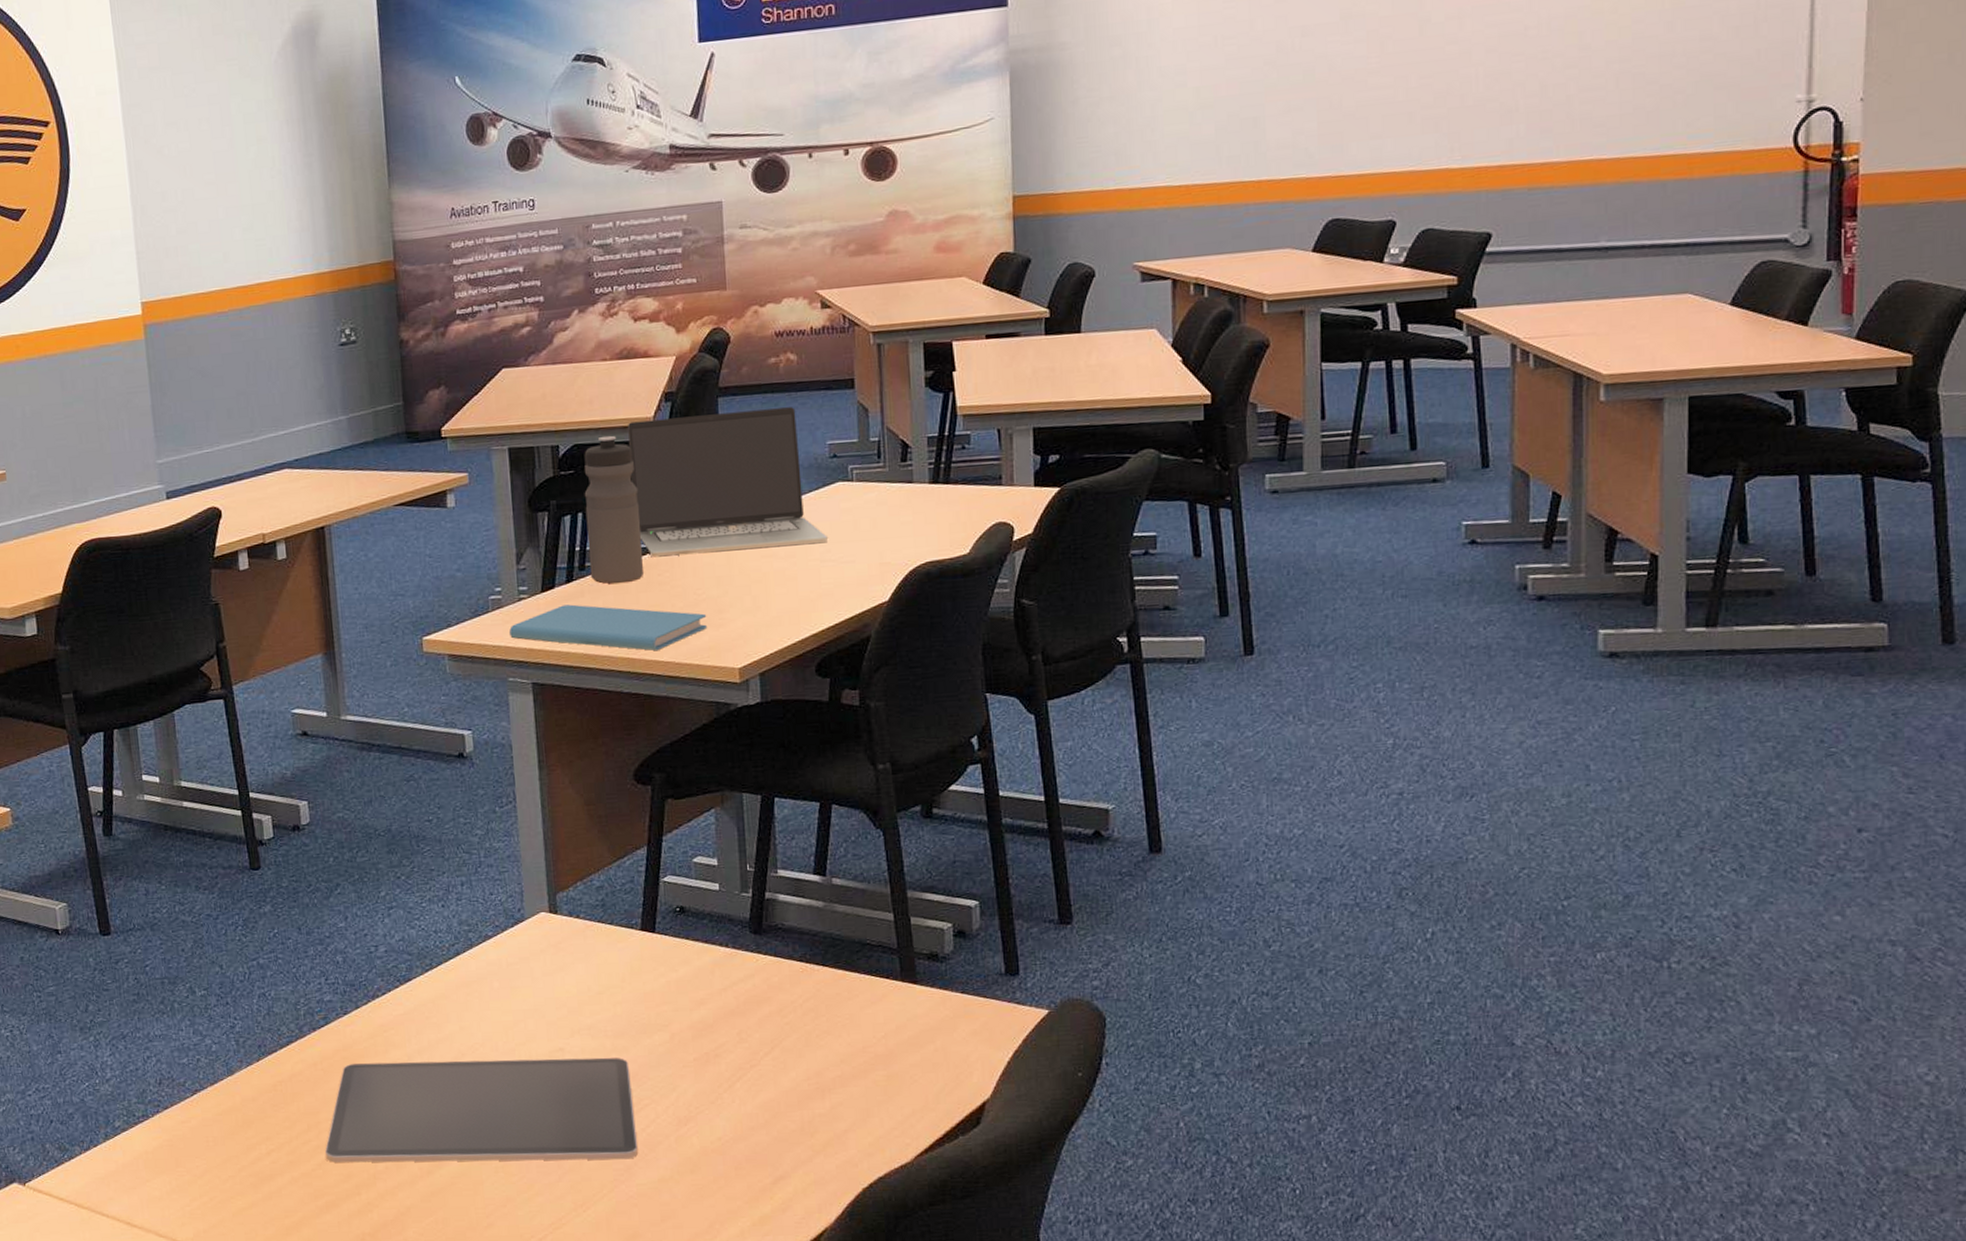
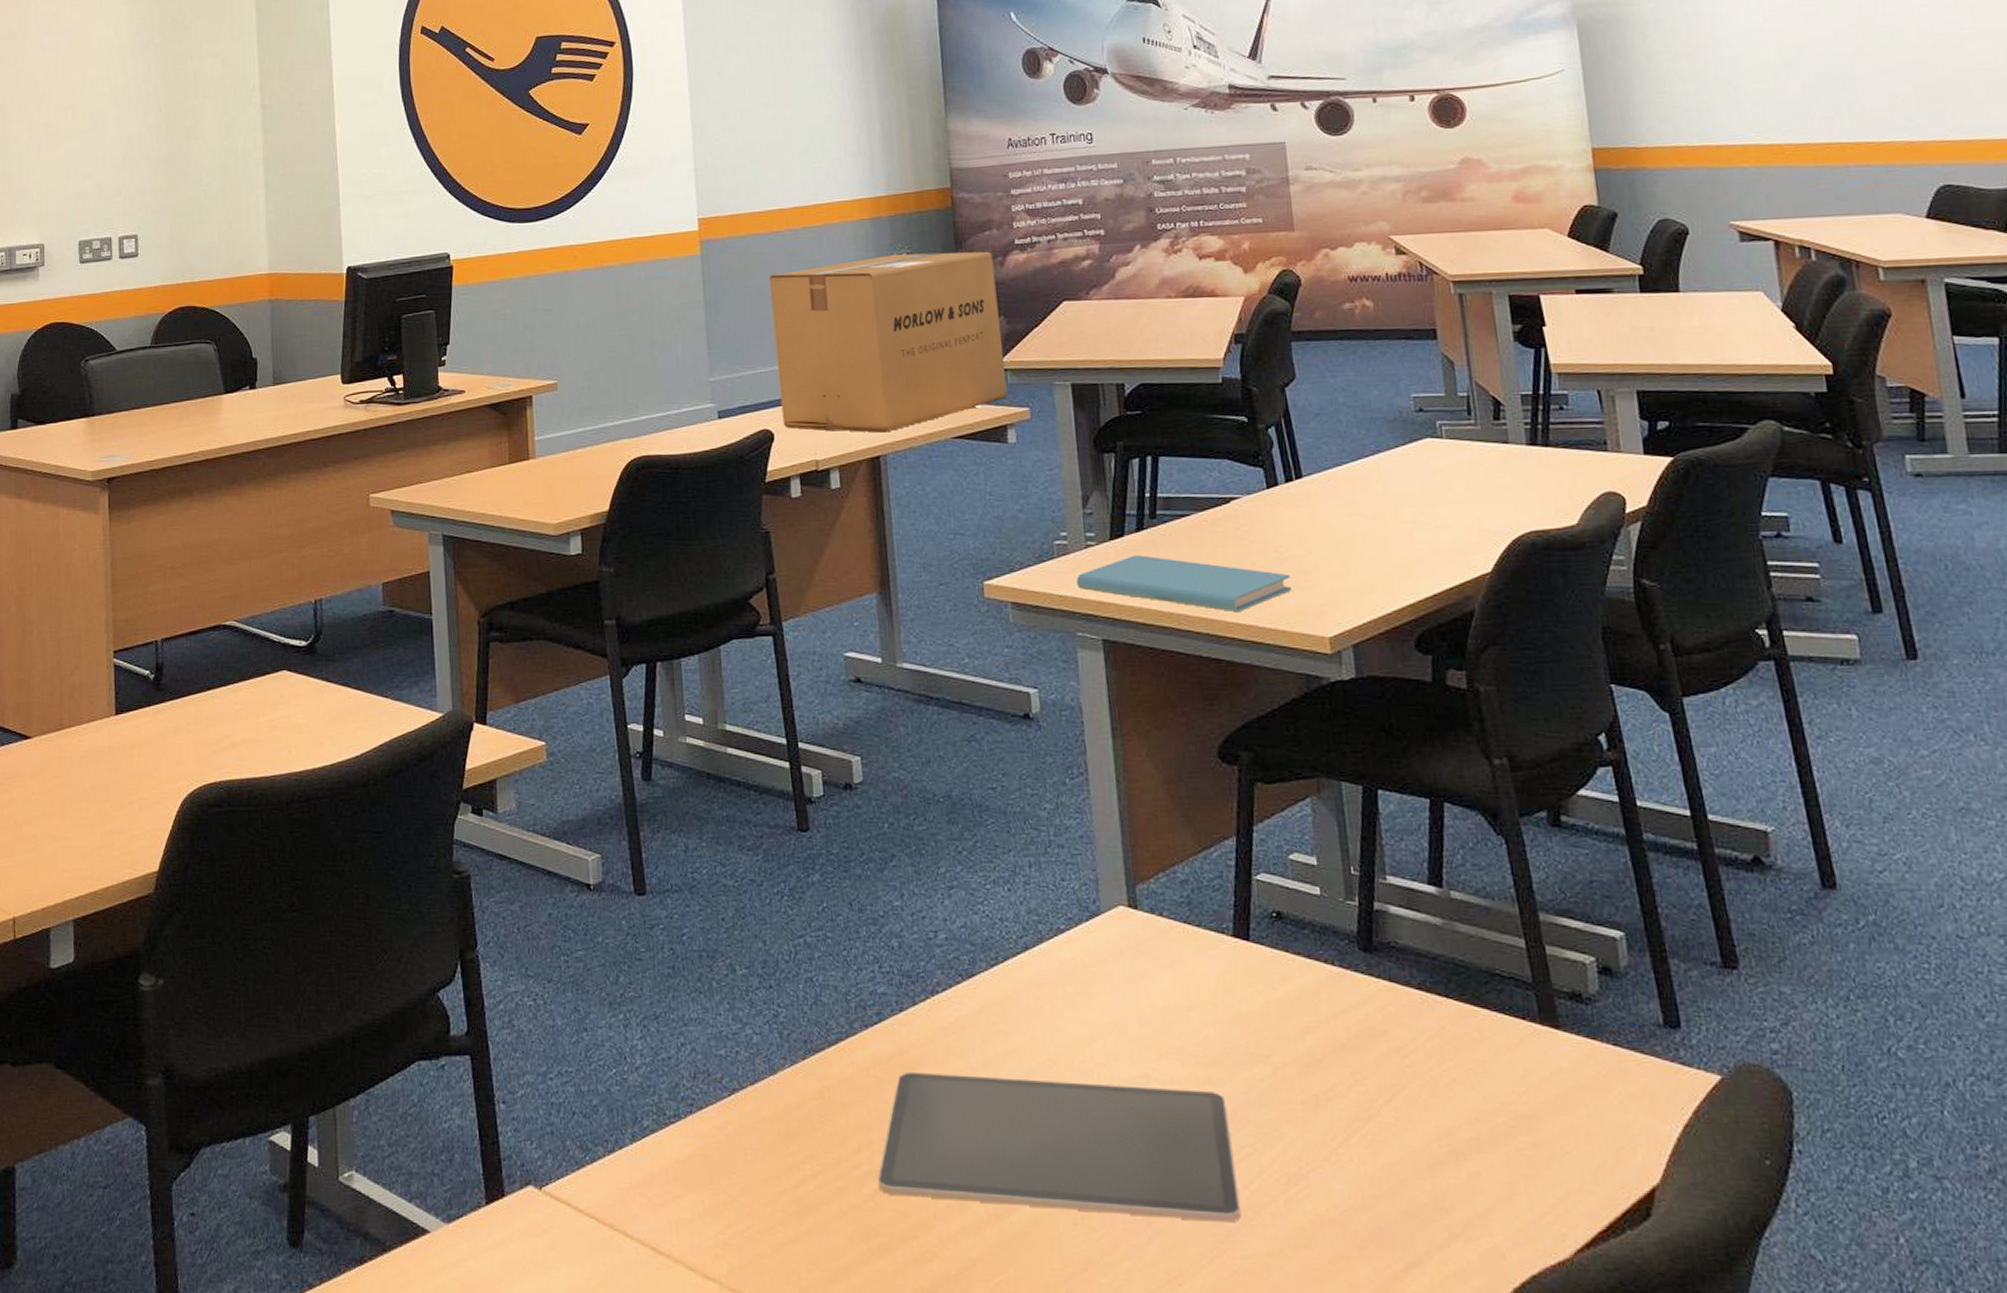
box: none [213,323,448,506] -> present [769,251,1008,433]
water bottle: present [584,435,644,584] -> none [1151,376,1219,536]
laptop: present [628,407,828,558] -> none [1196,355,1419,509]

